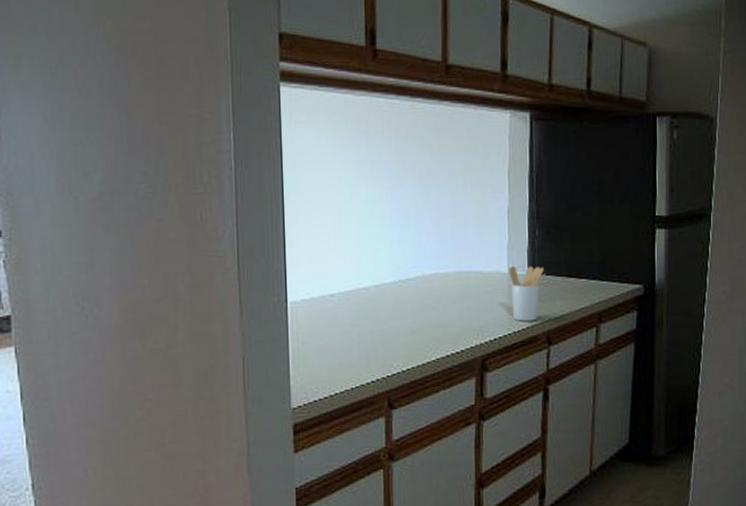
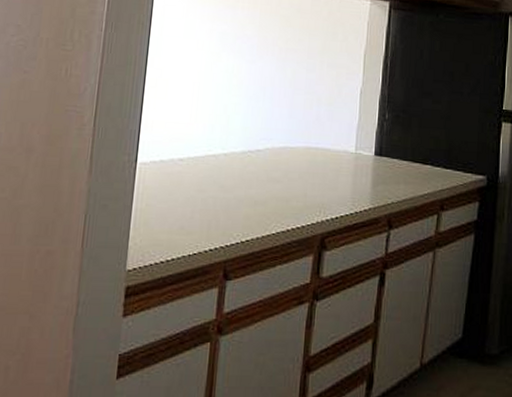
utensil holder: present [508,266,545,321] -> none [355,147,391,203]

